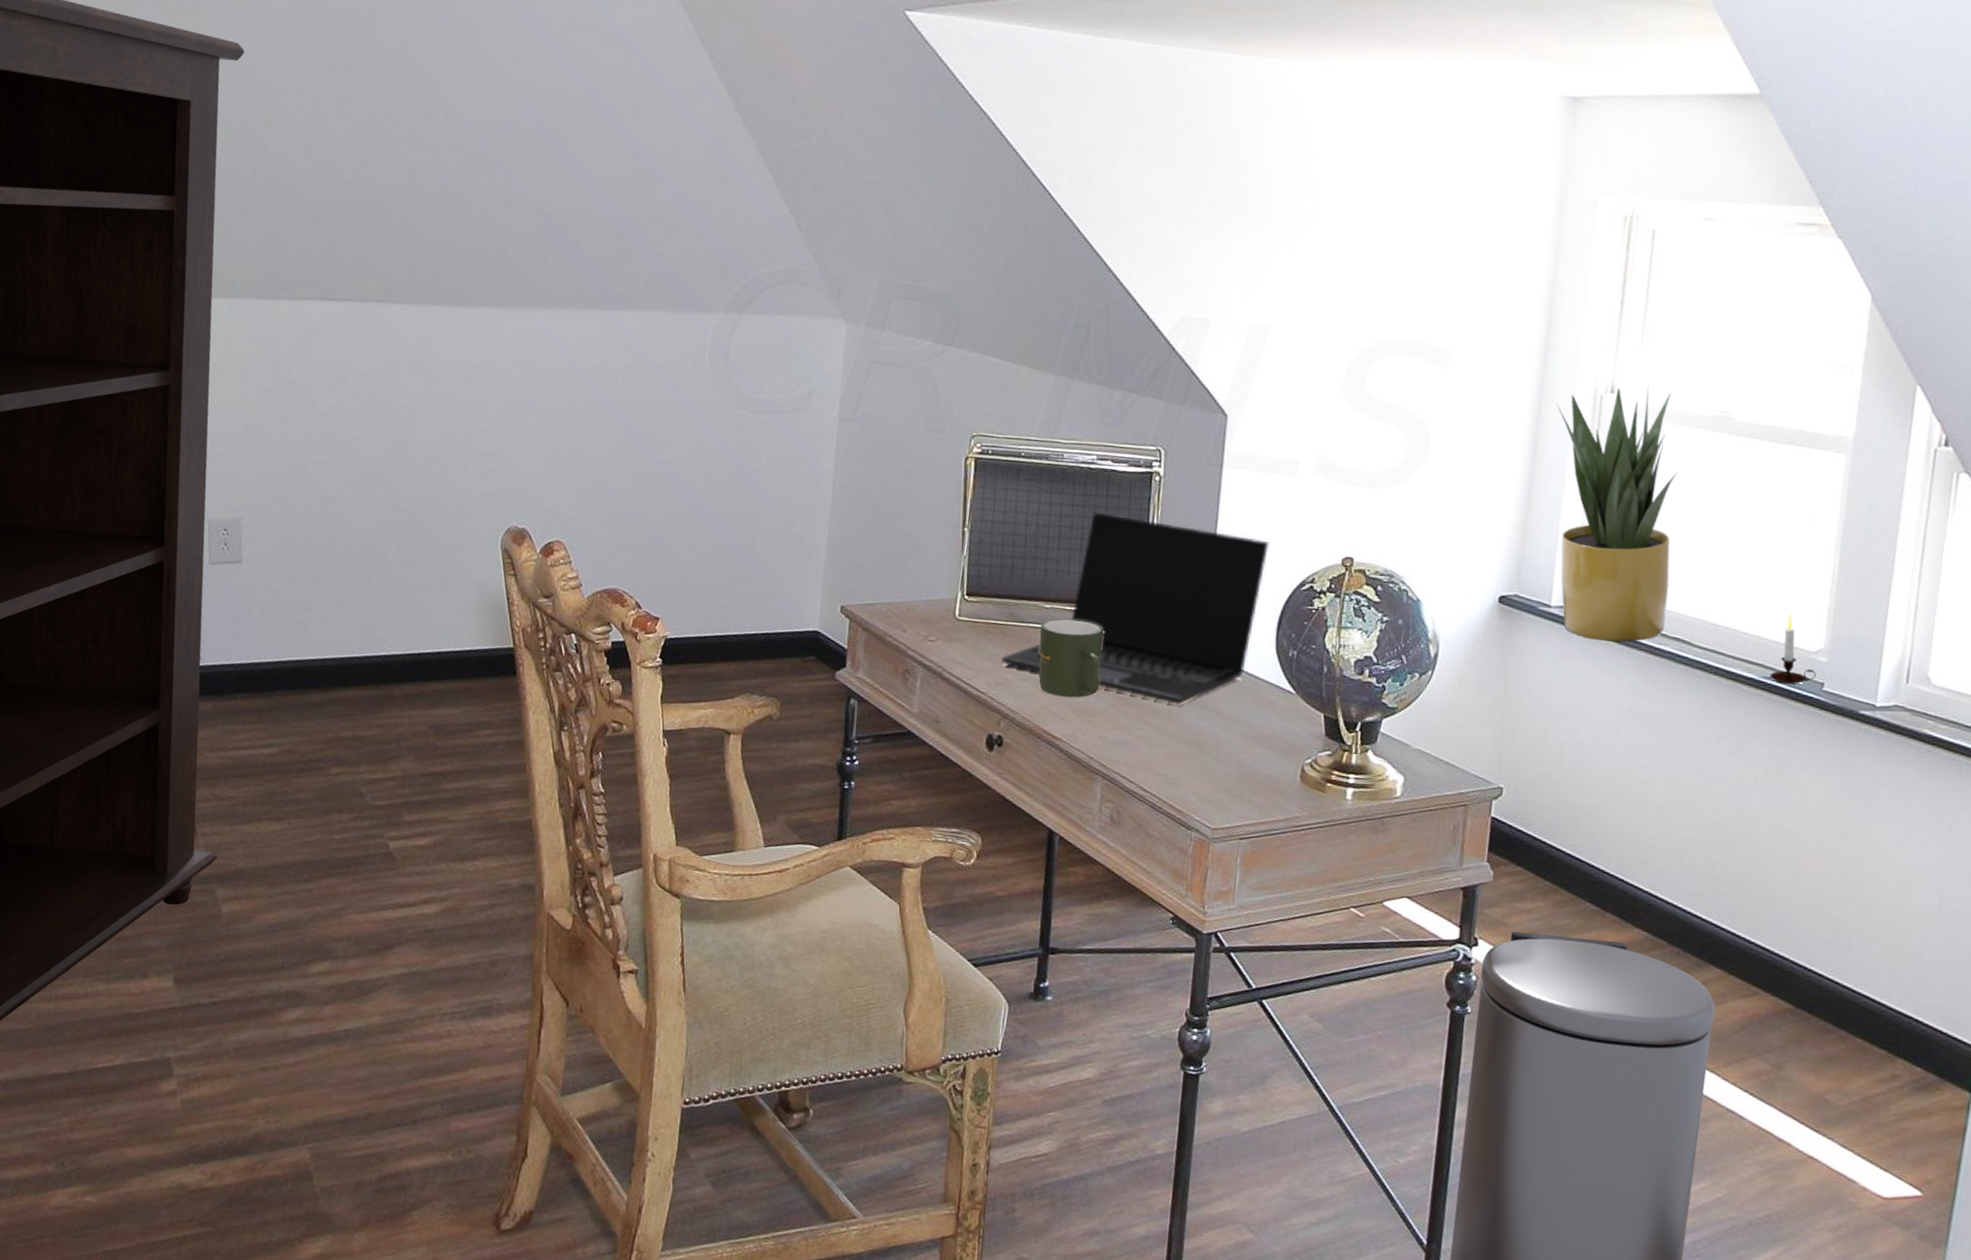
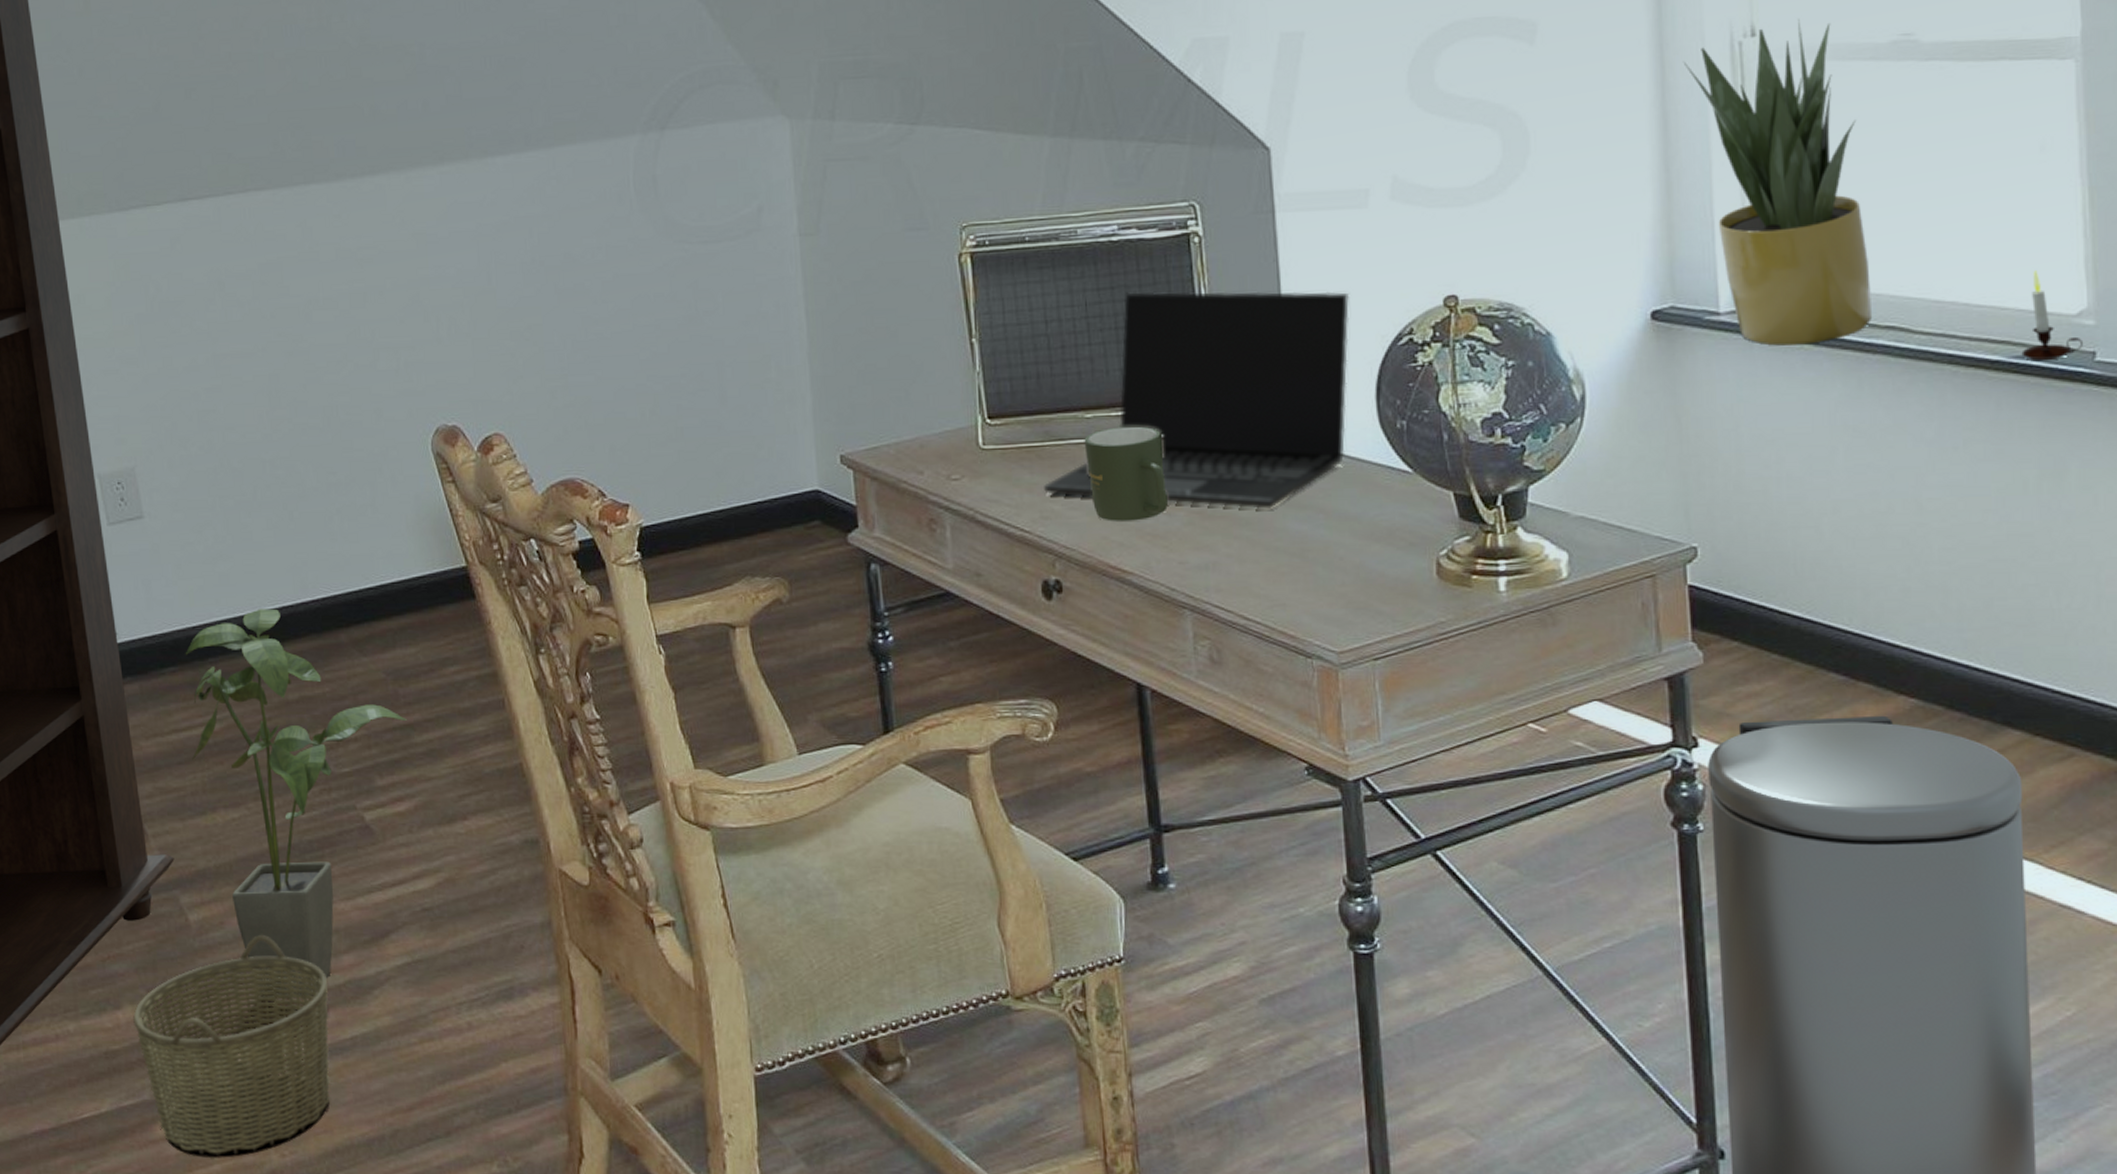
basket: none [156,932,334,1119] -> present [132,935,331,1159]
house plant: none [248,655,441,991] -> present [185,608,408,998]

